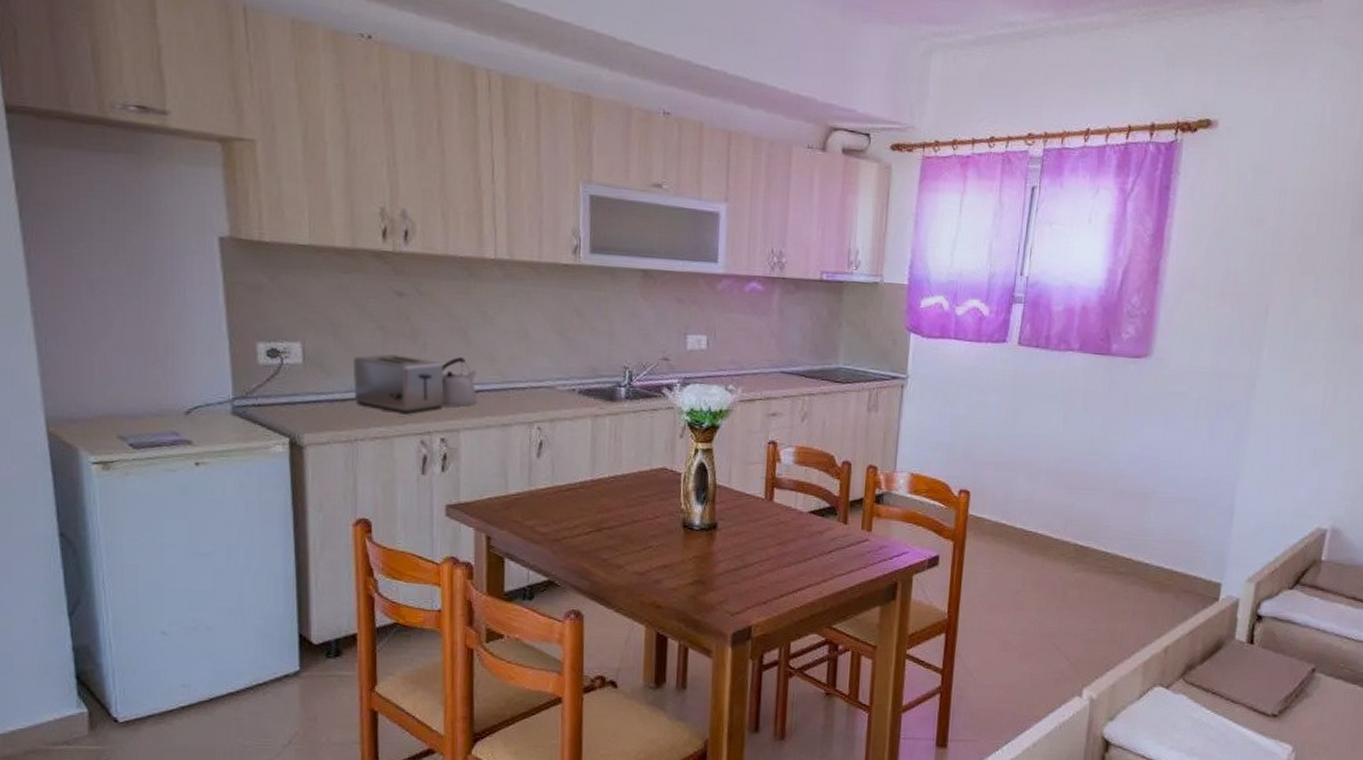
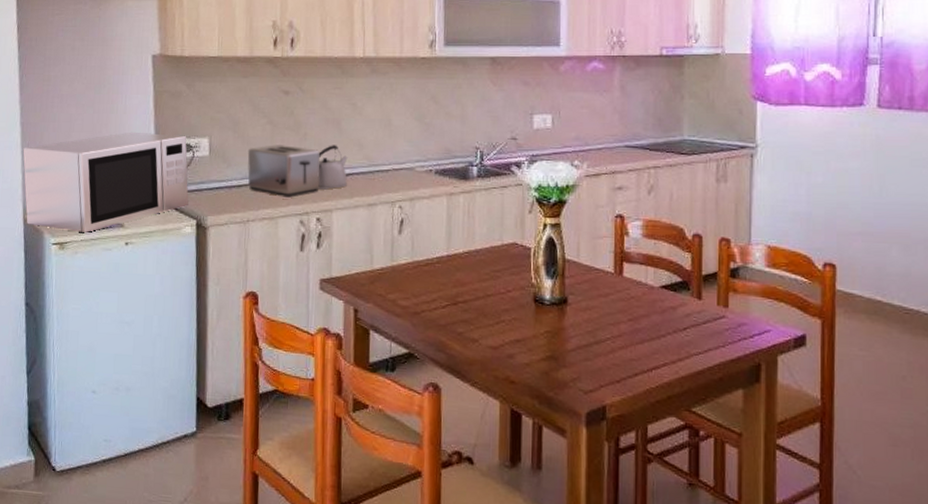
microwave: none [39,330,278,451] -> present [23,131,189,233]

